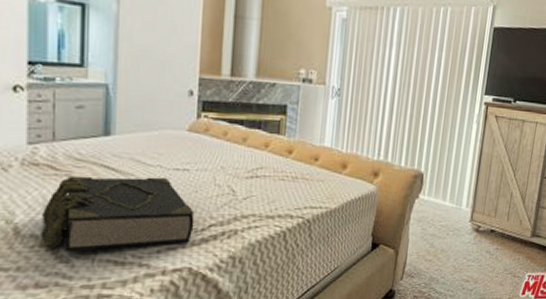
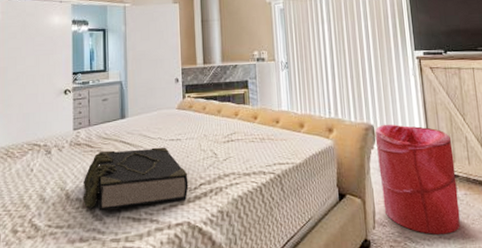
laundry hamper: none [416,172,498,286] -> present [375,124,460,235]

